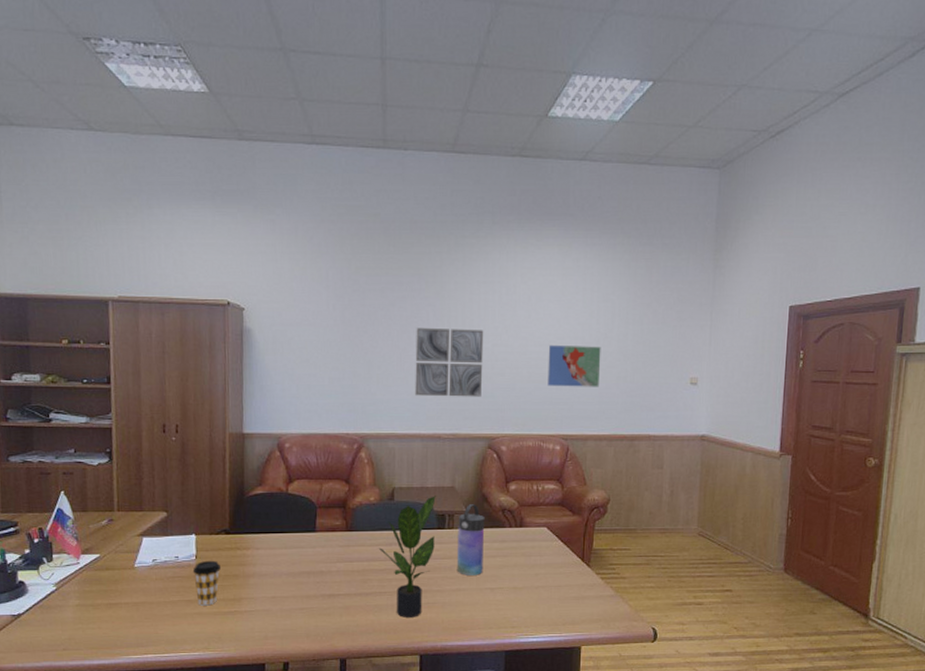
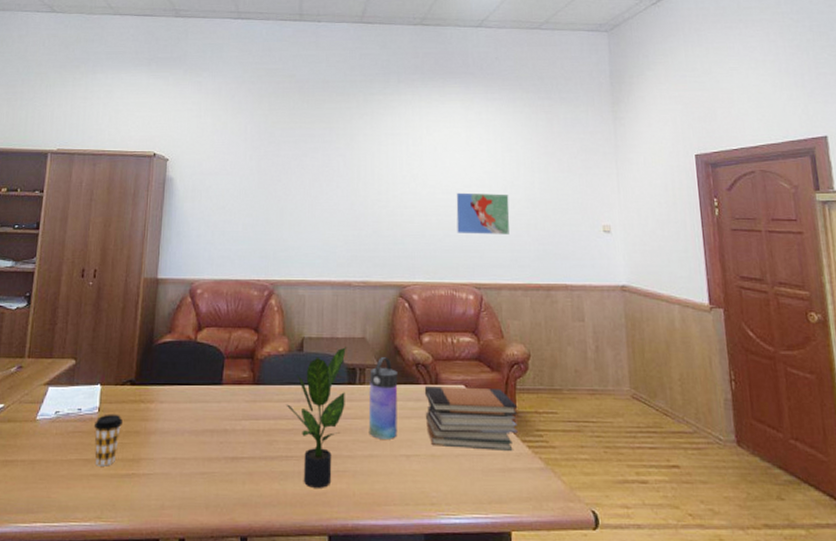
wall art: present [415,327,484,397] -> none [326,176,393,244]
book stack: none [509,529,595,582] -> present [424,386,518,451]

